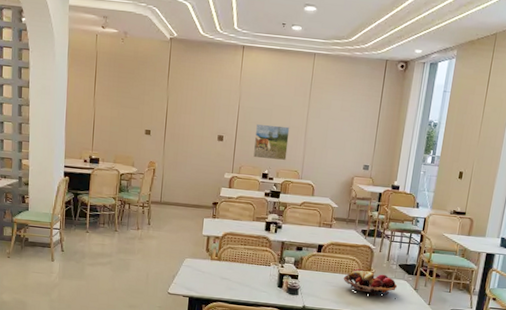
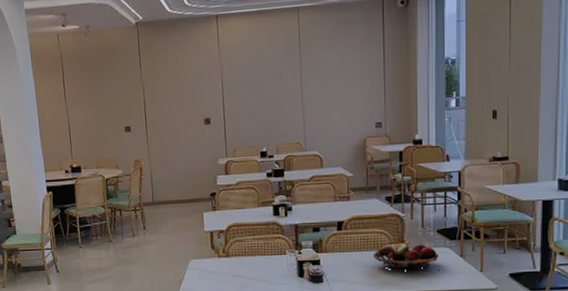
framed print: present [253,123,290,161] -> none [244,95,285,137]

